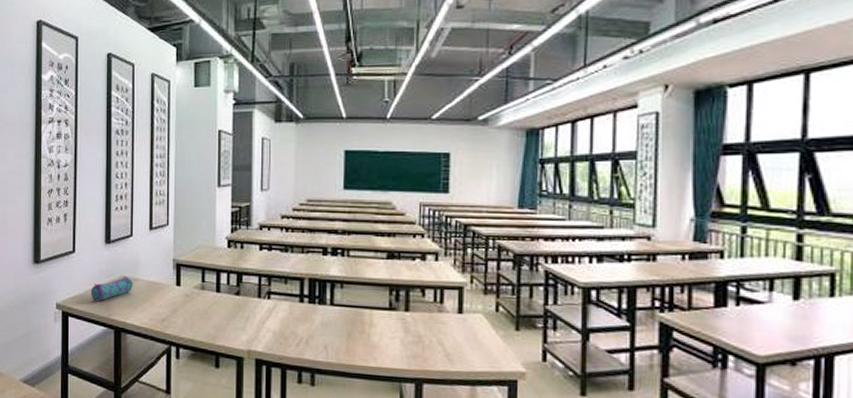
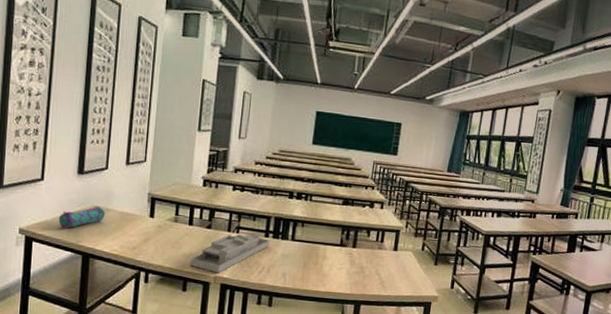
desk organizer: none [221,299,306,347] -> present [190,233,270,274]

